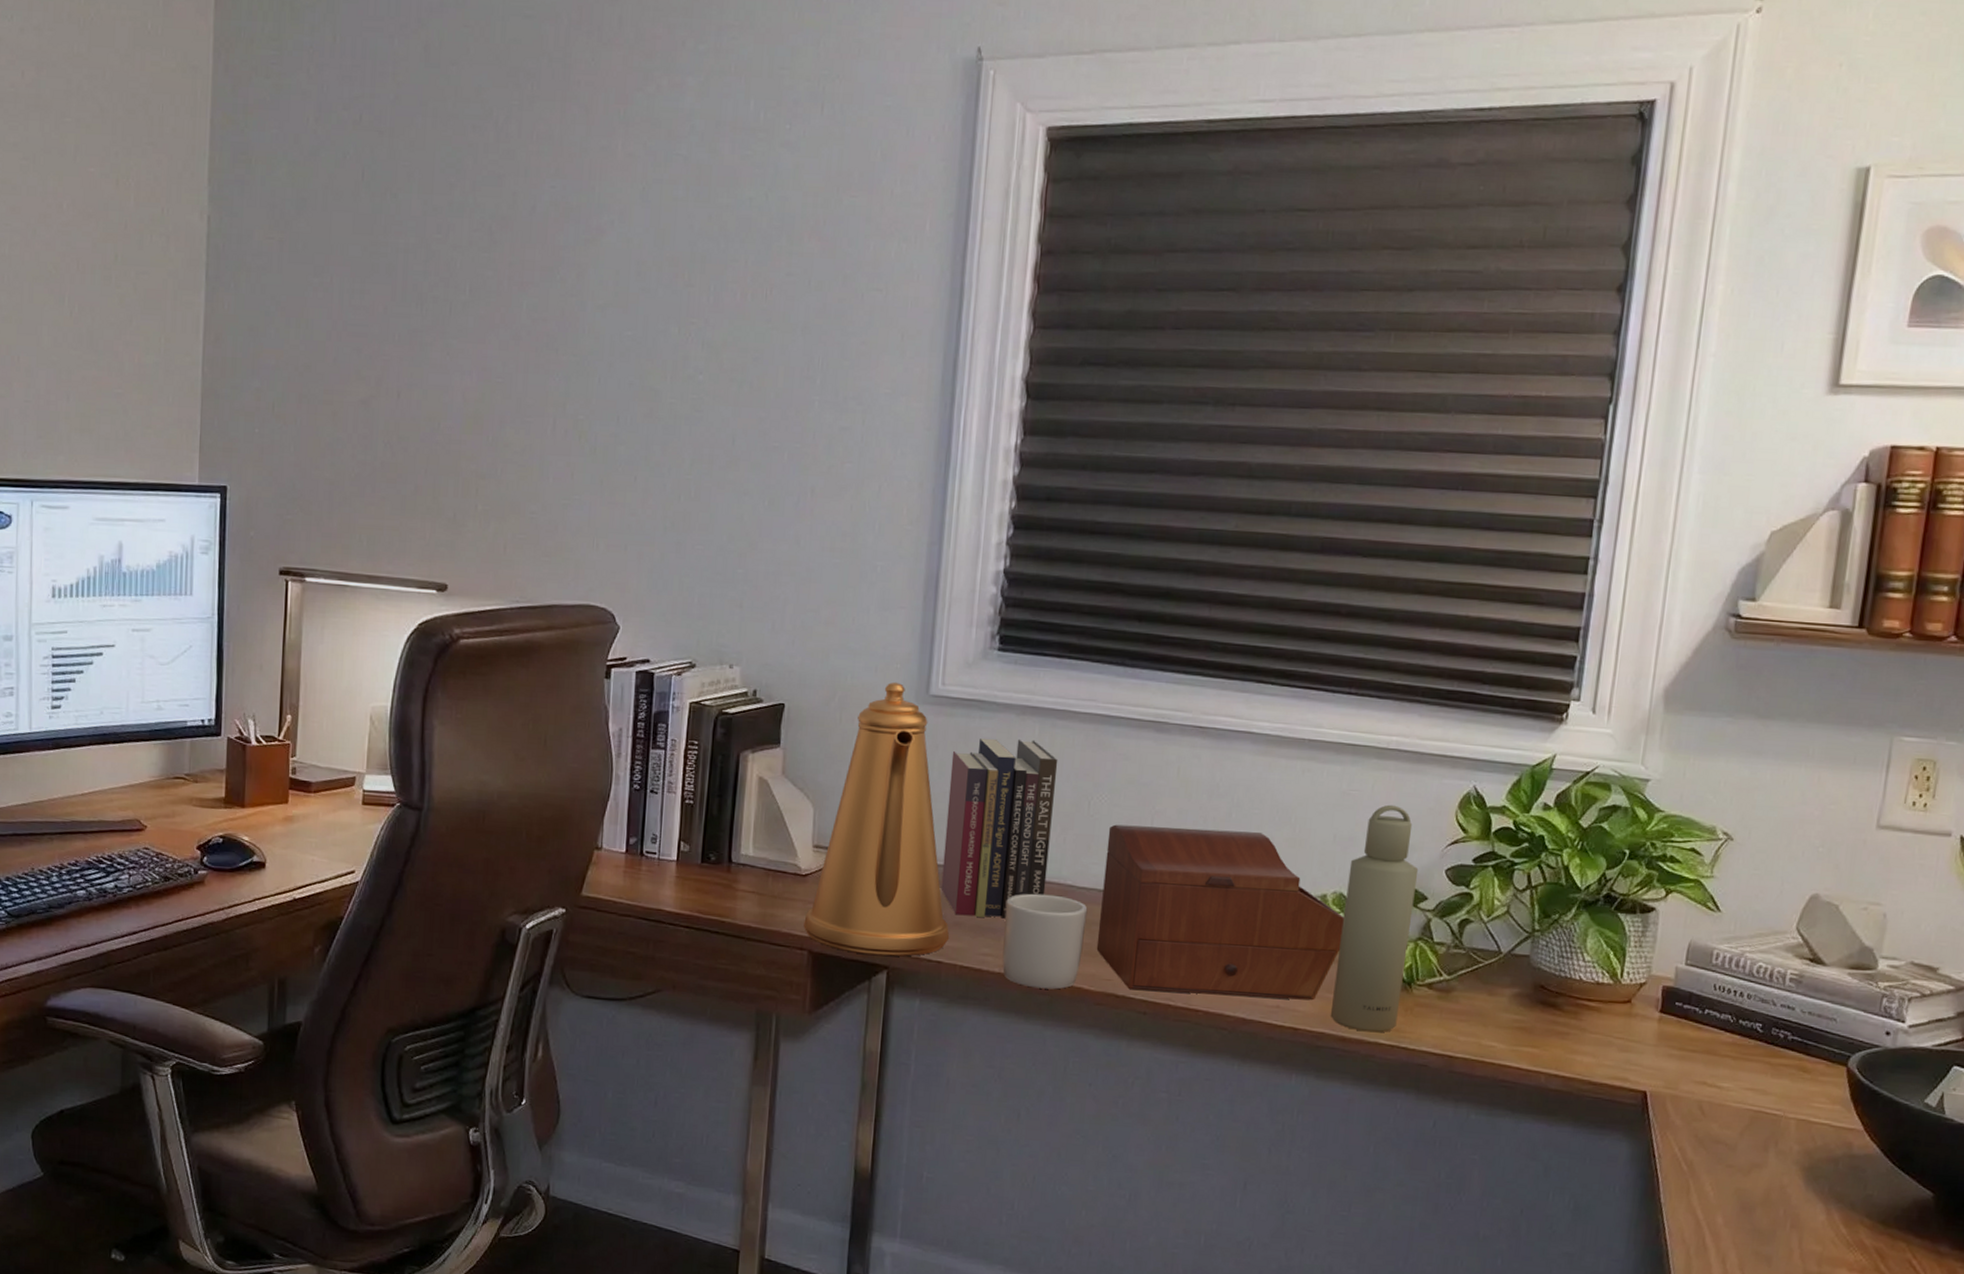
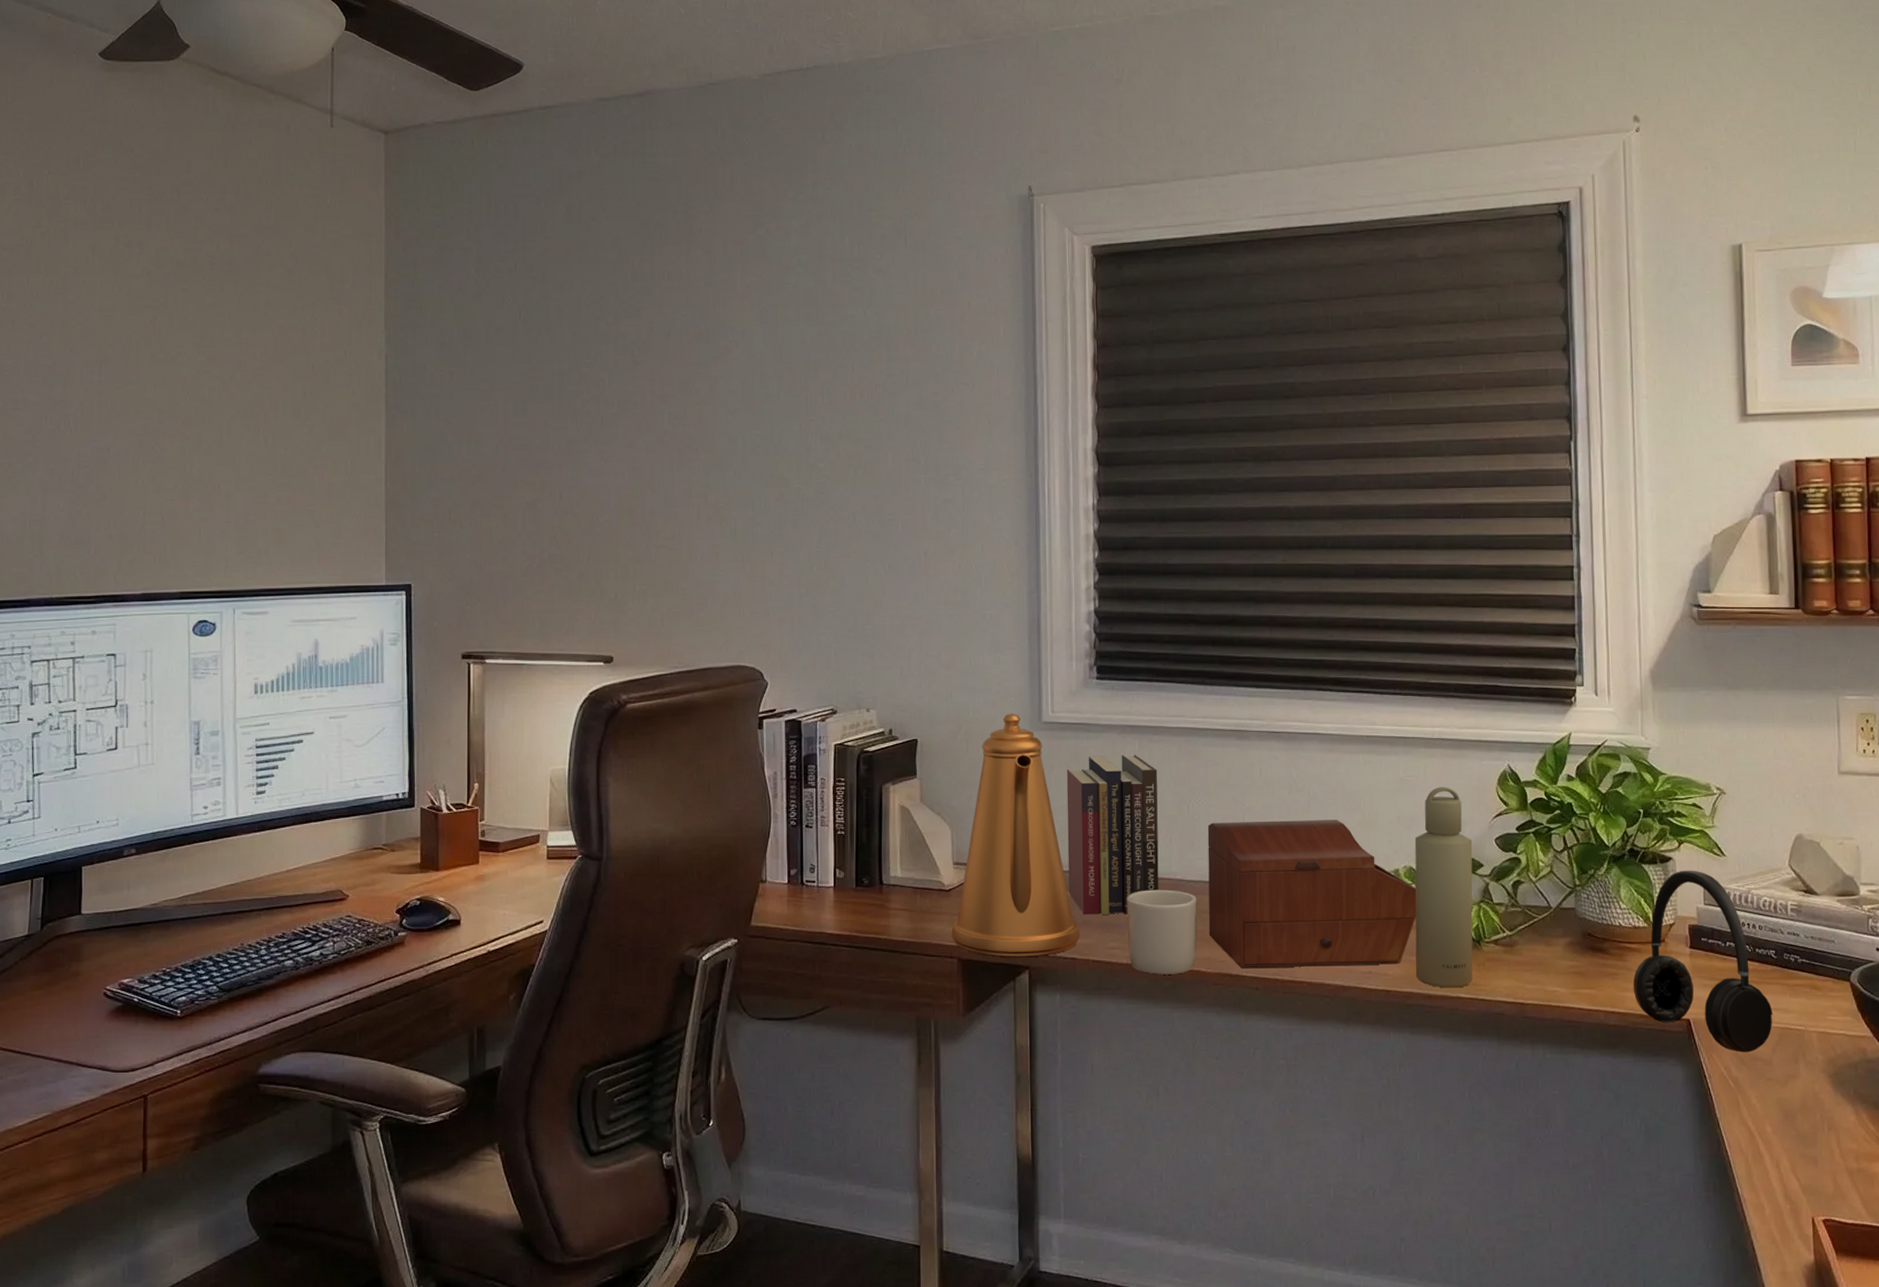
headphones: none [1584,923,1748,1135] -> present [1633,870,1773,1053]

